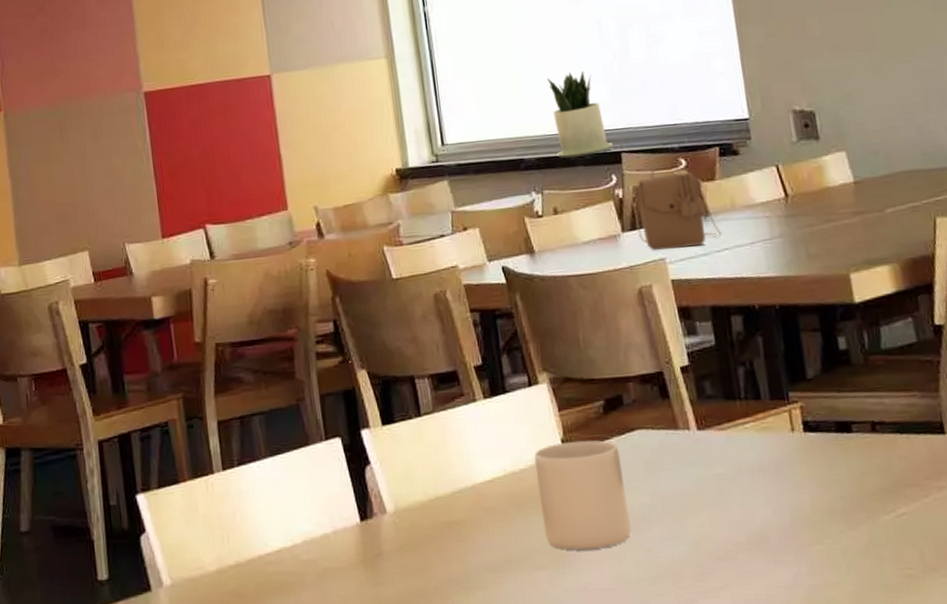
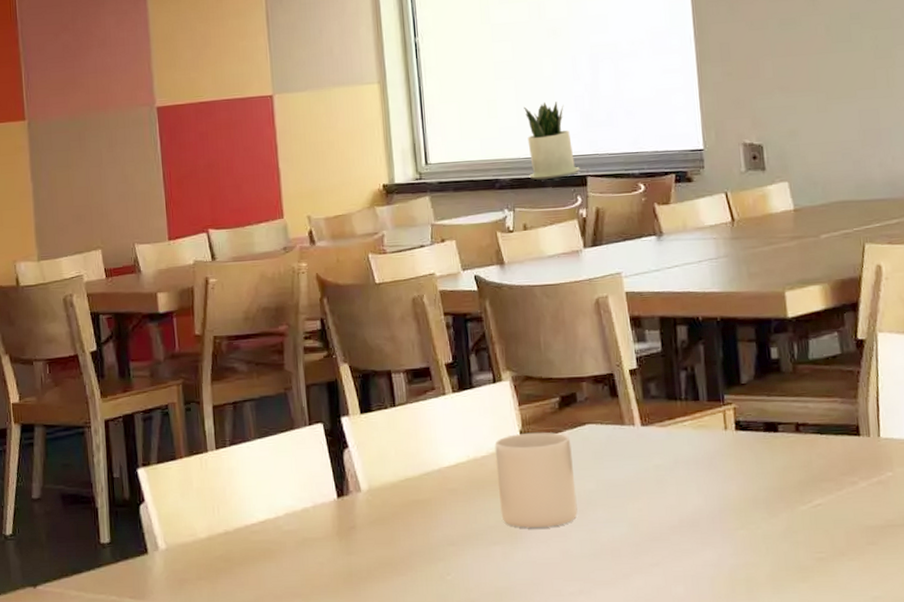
handbag: present [630,162,722,251] -> none [592,186,673,266]

